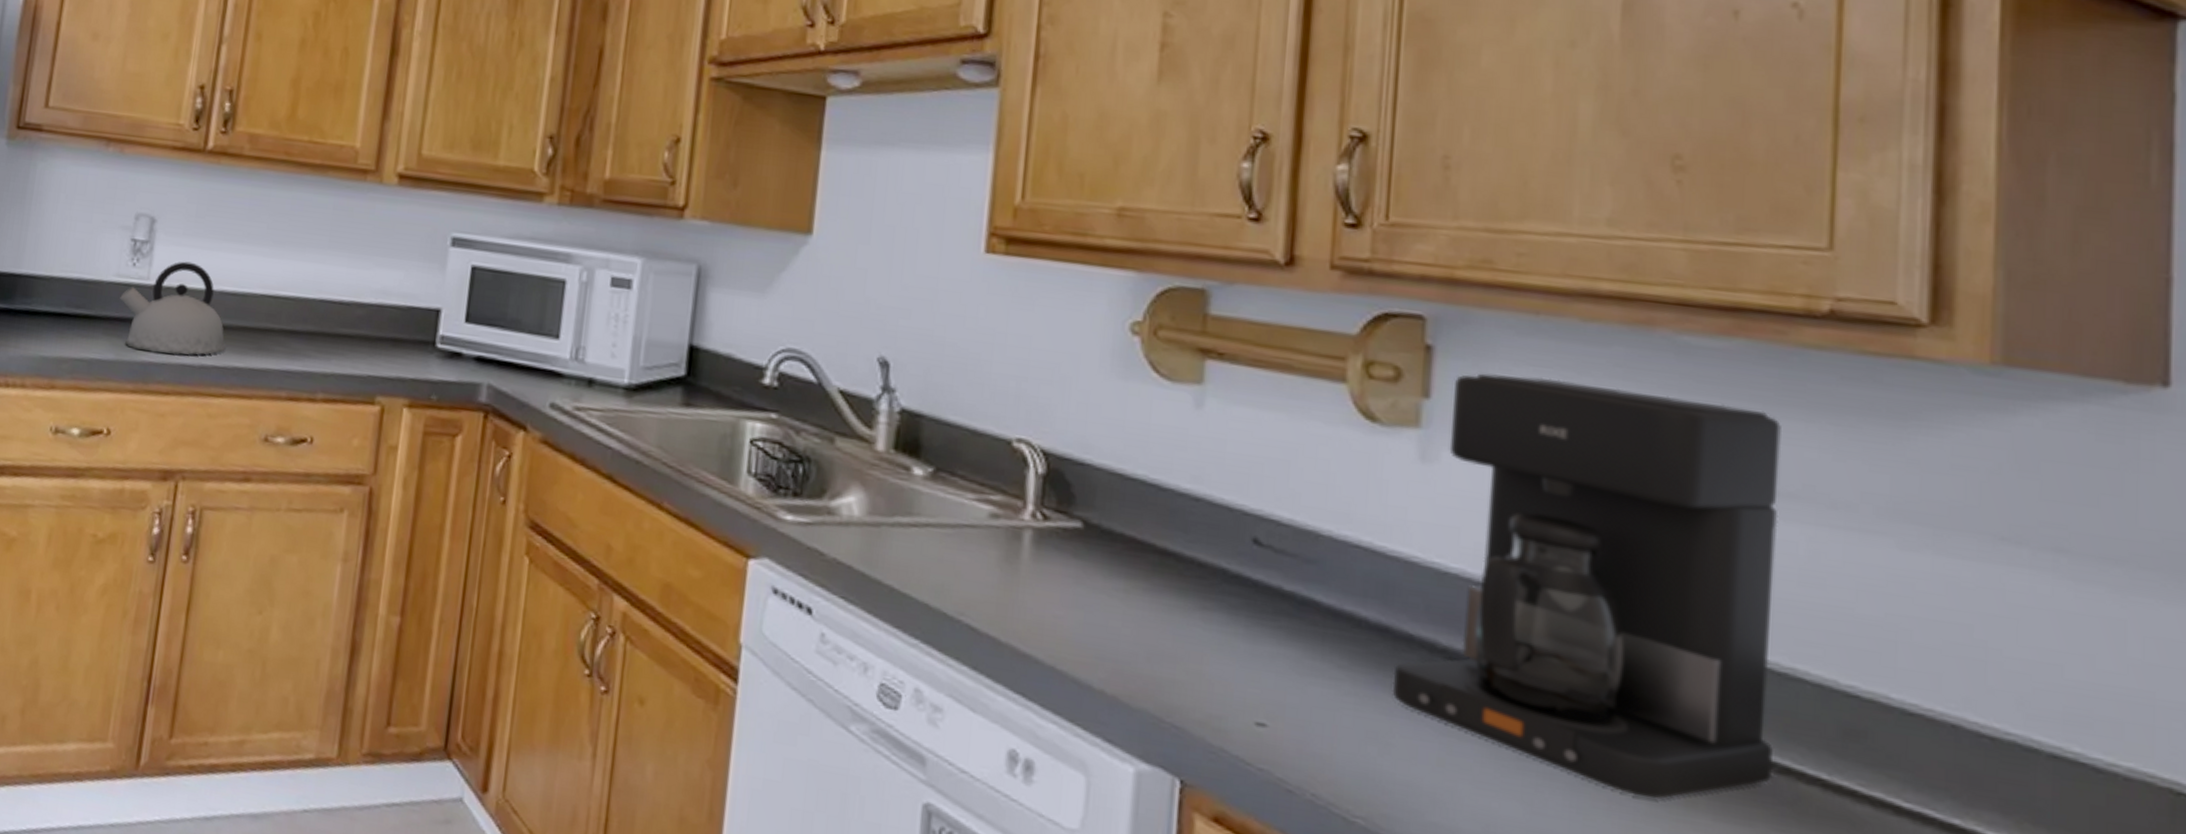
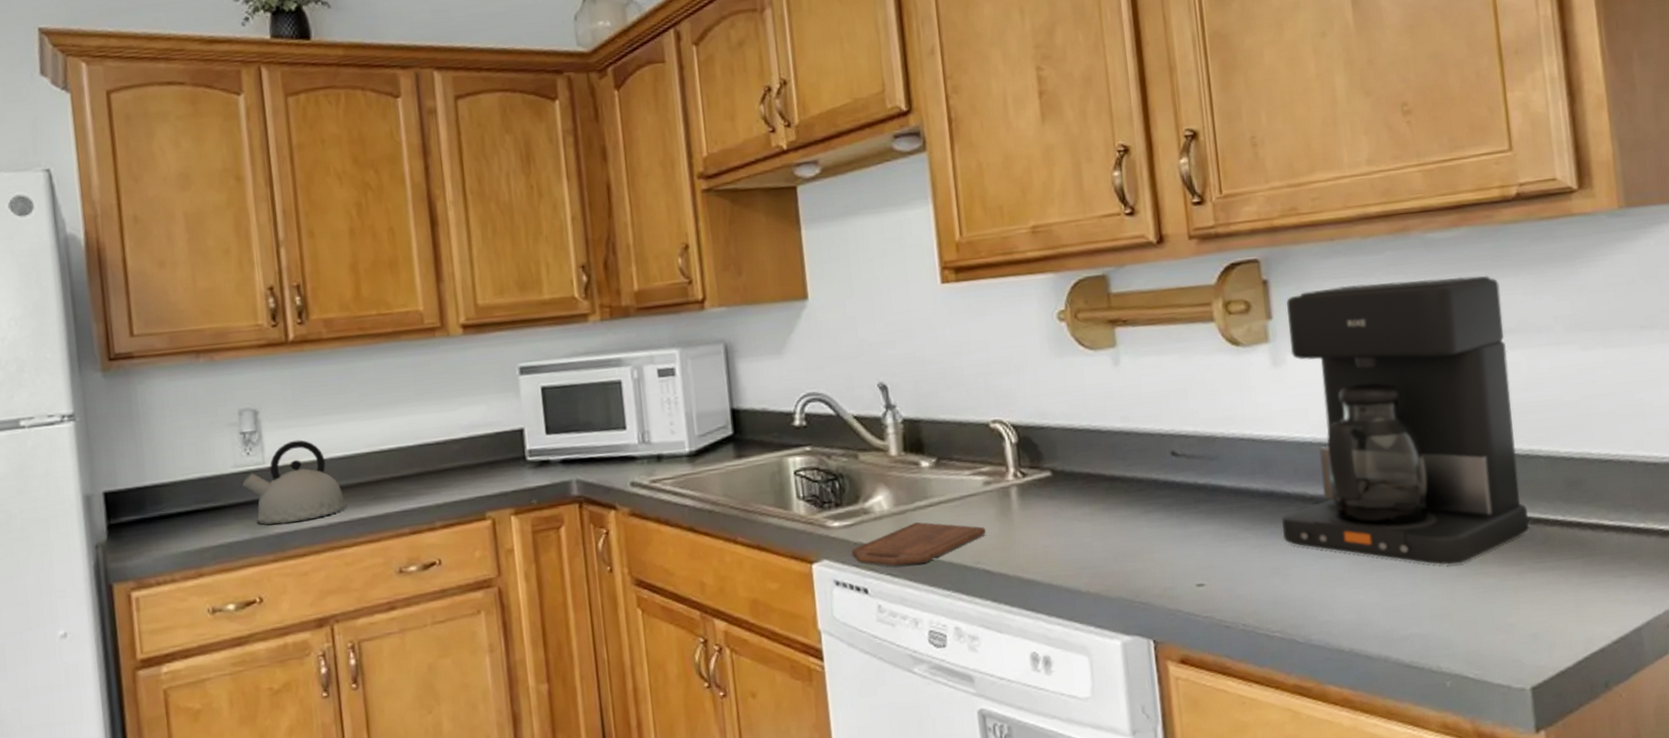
cutting board: none [801,541,981,597] -> present [852,521,986,566]

